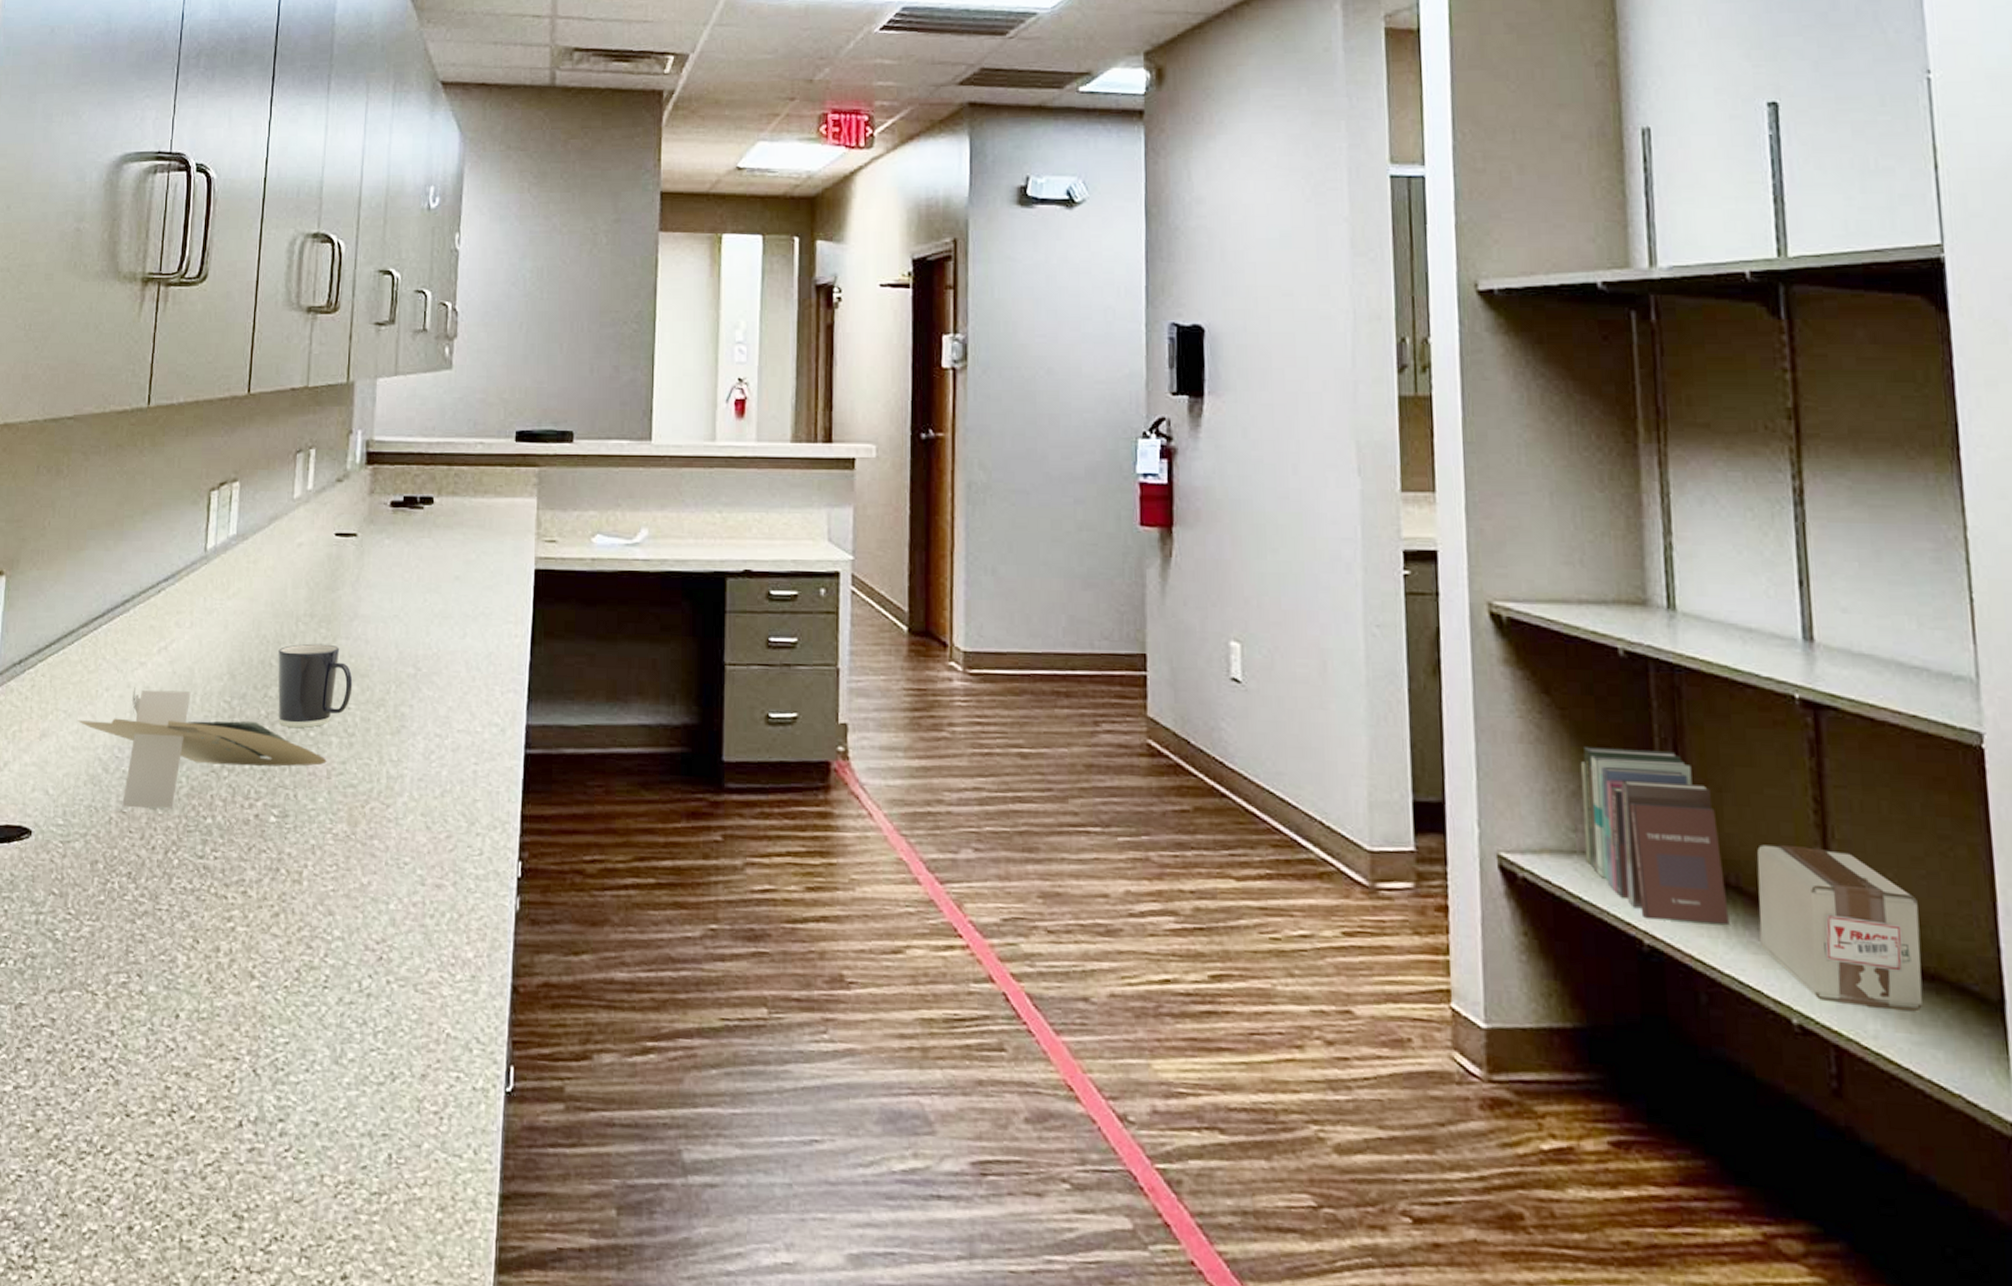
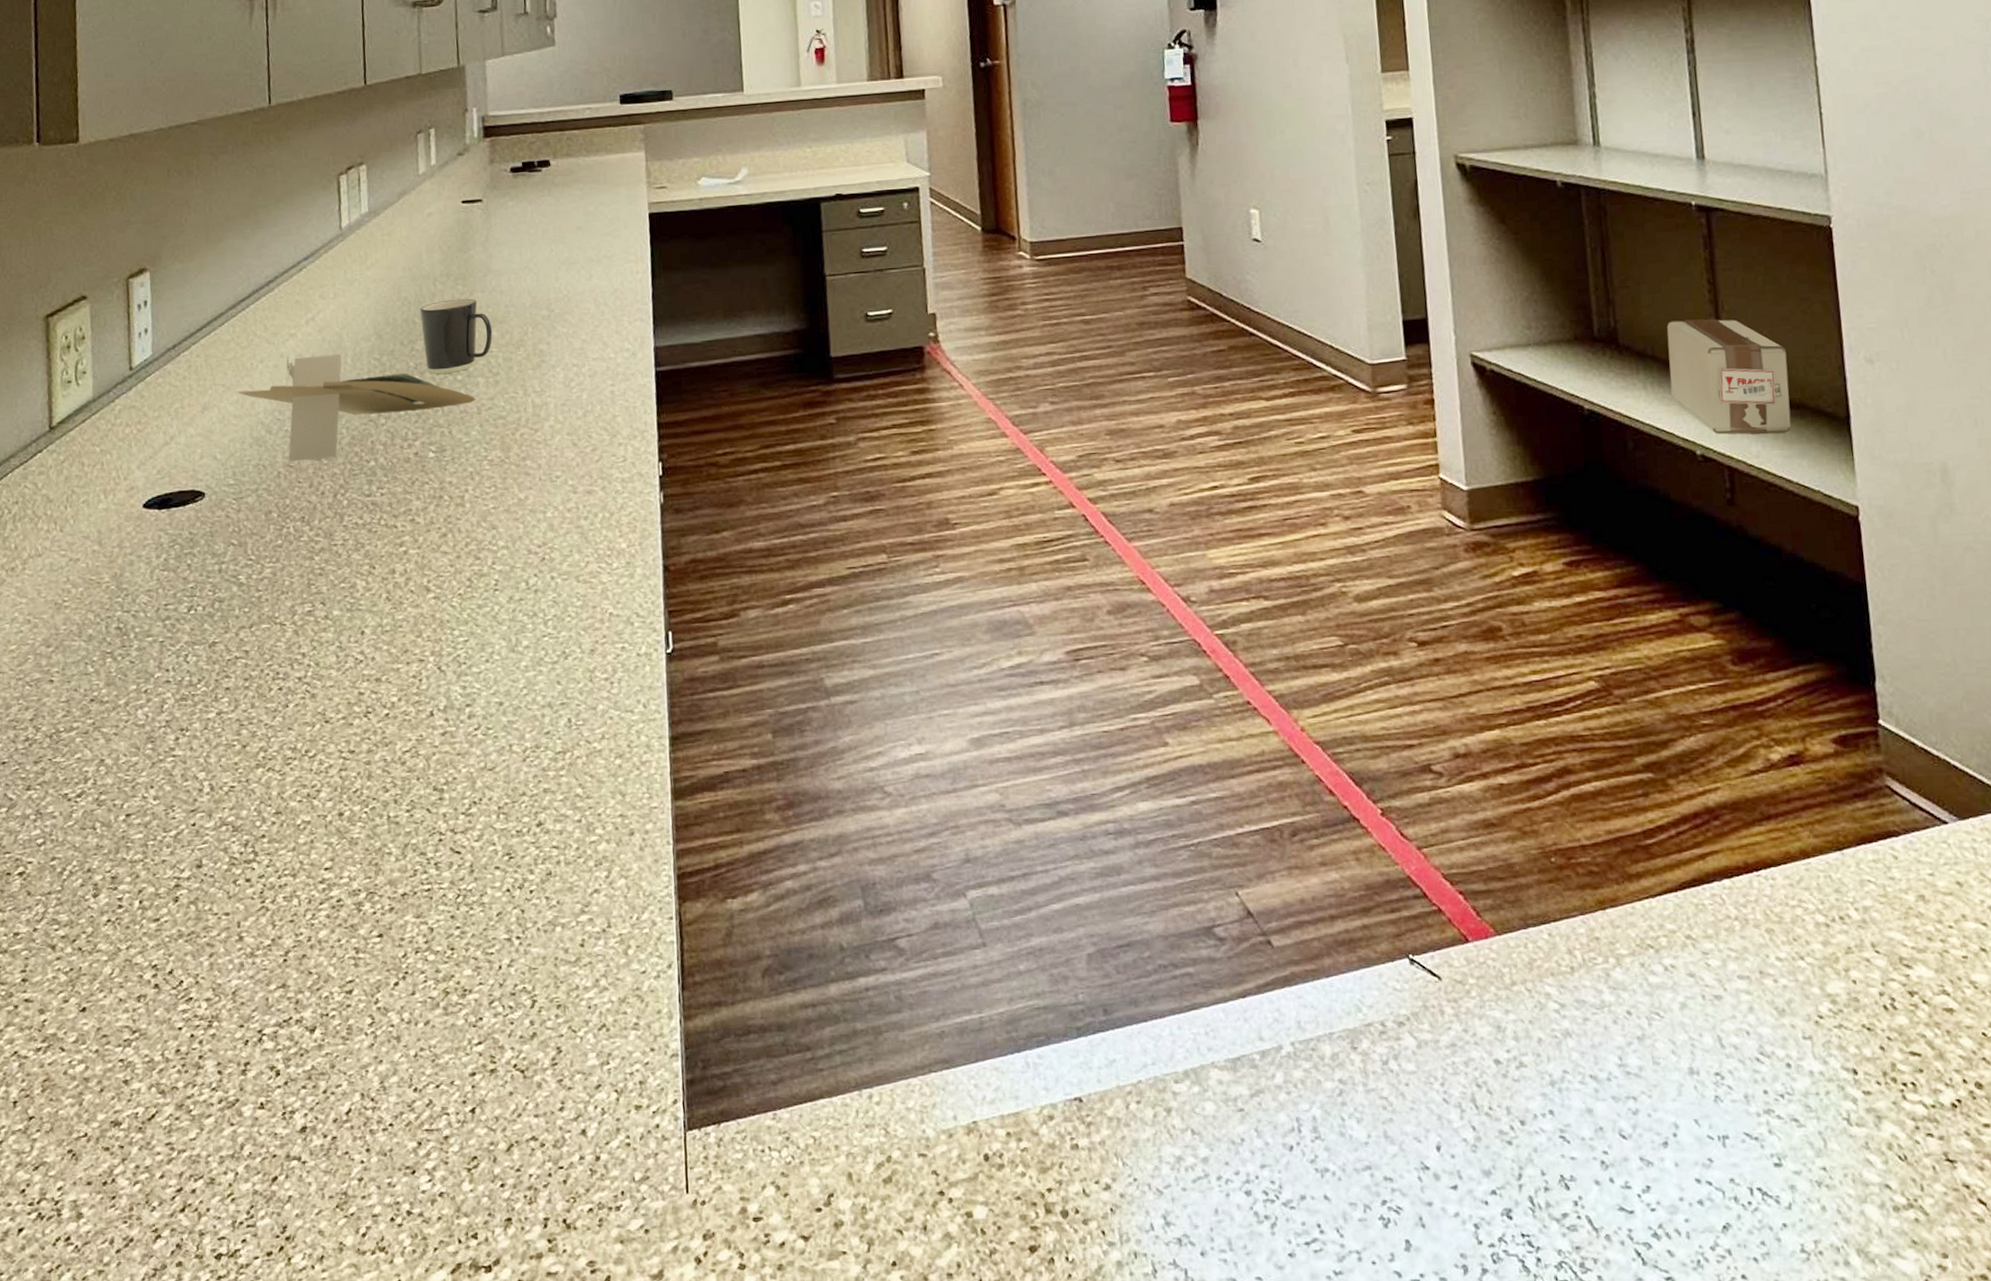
books: present [1580,747,1730,924] -> none [1531,257,1648,390]

